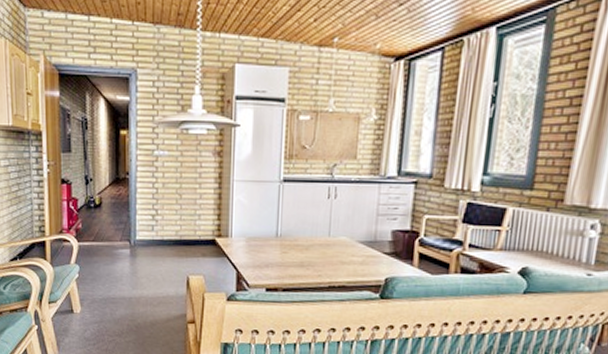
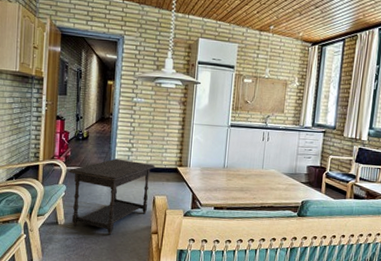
side table: none [80,230,187,325] -> present [68,158,156,235]

